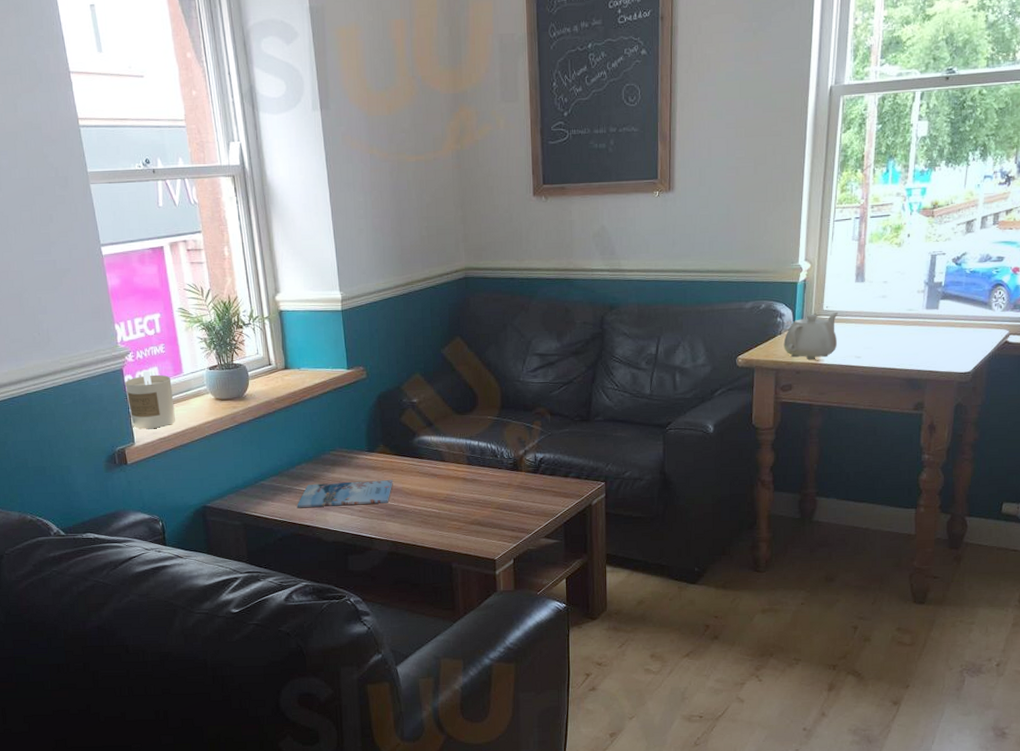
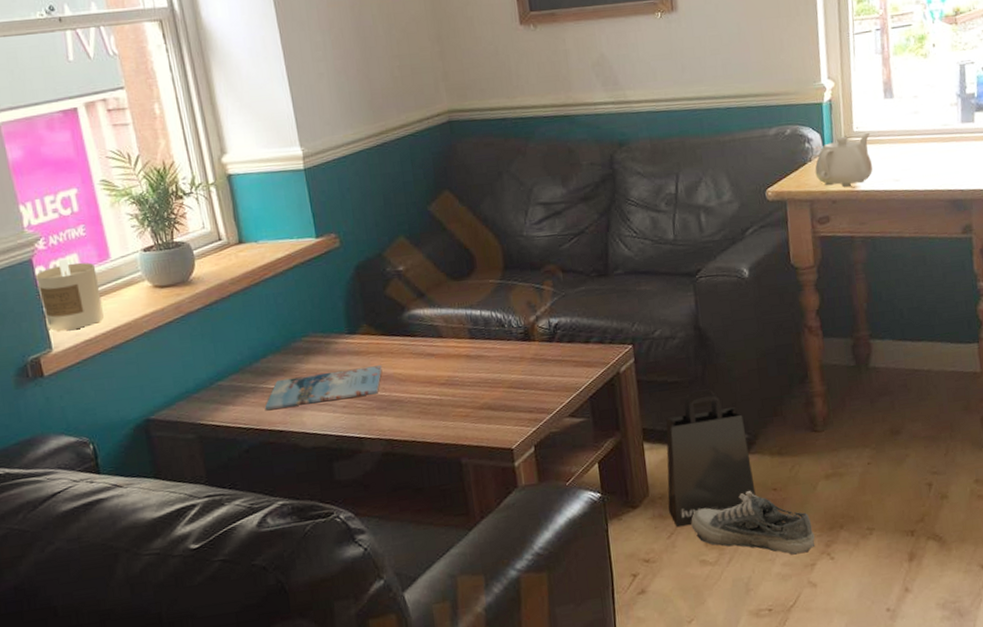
shopping bag: none [622,526,699,640] -> present [666,389,756,528]
shoe: none [640,615,747,674] -> present [691,490,815,555]

